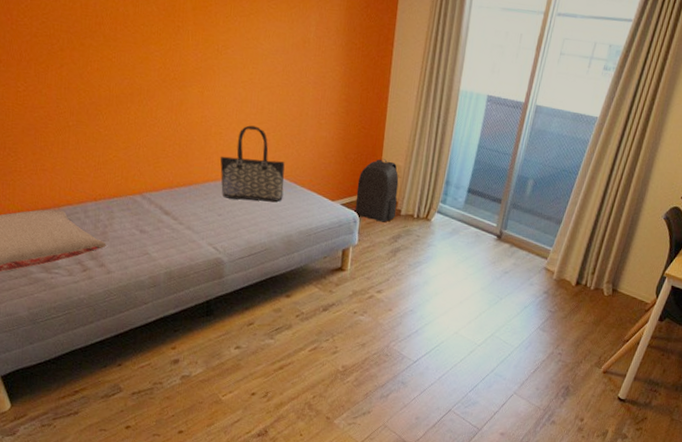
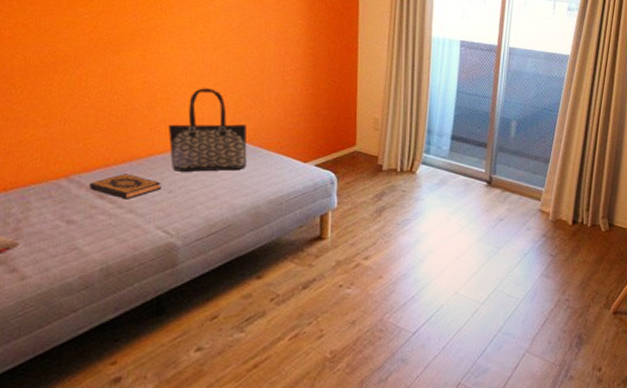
hardback book: none [158,195,213,218] -> present [89,174,162,200]
backpack: present [355,159,399,222] -> none [331,112,378,180]

